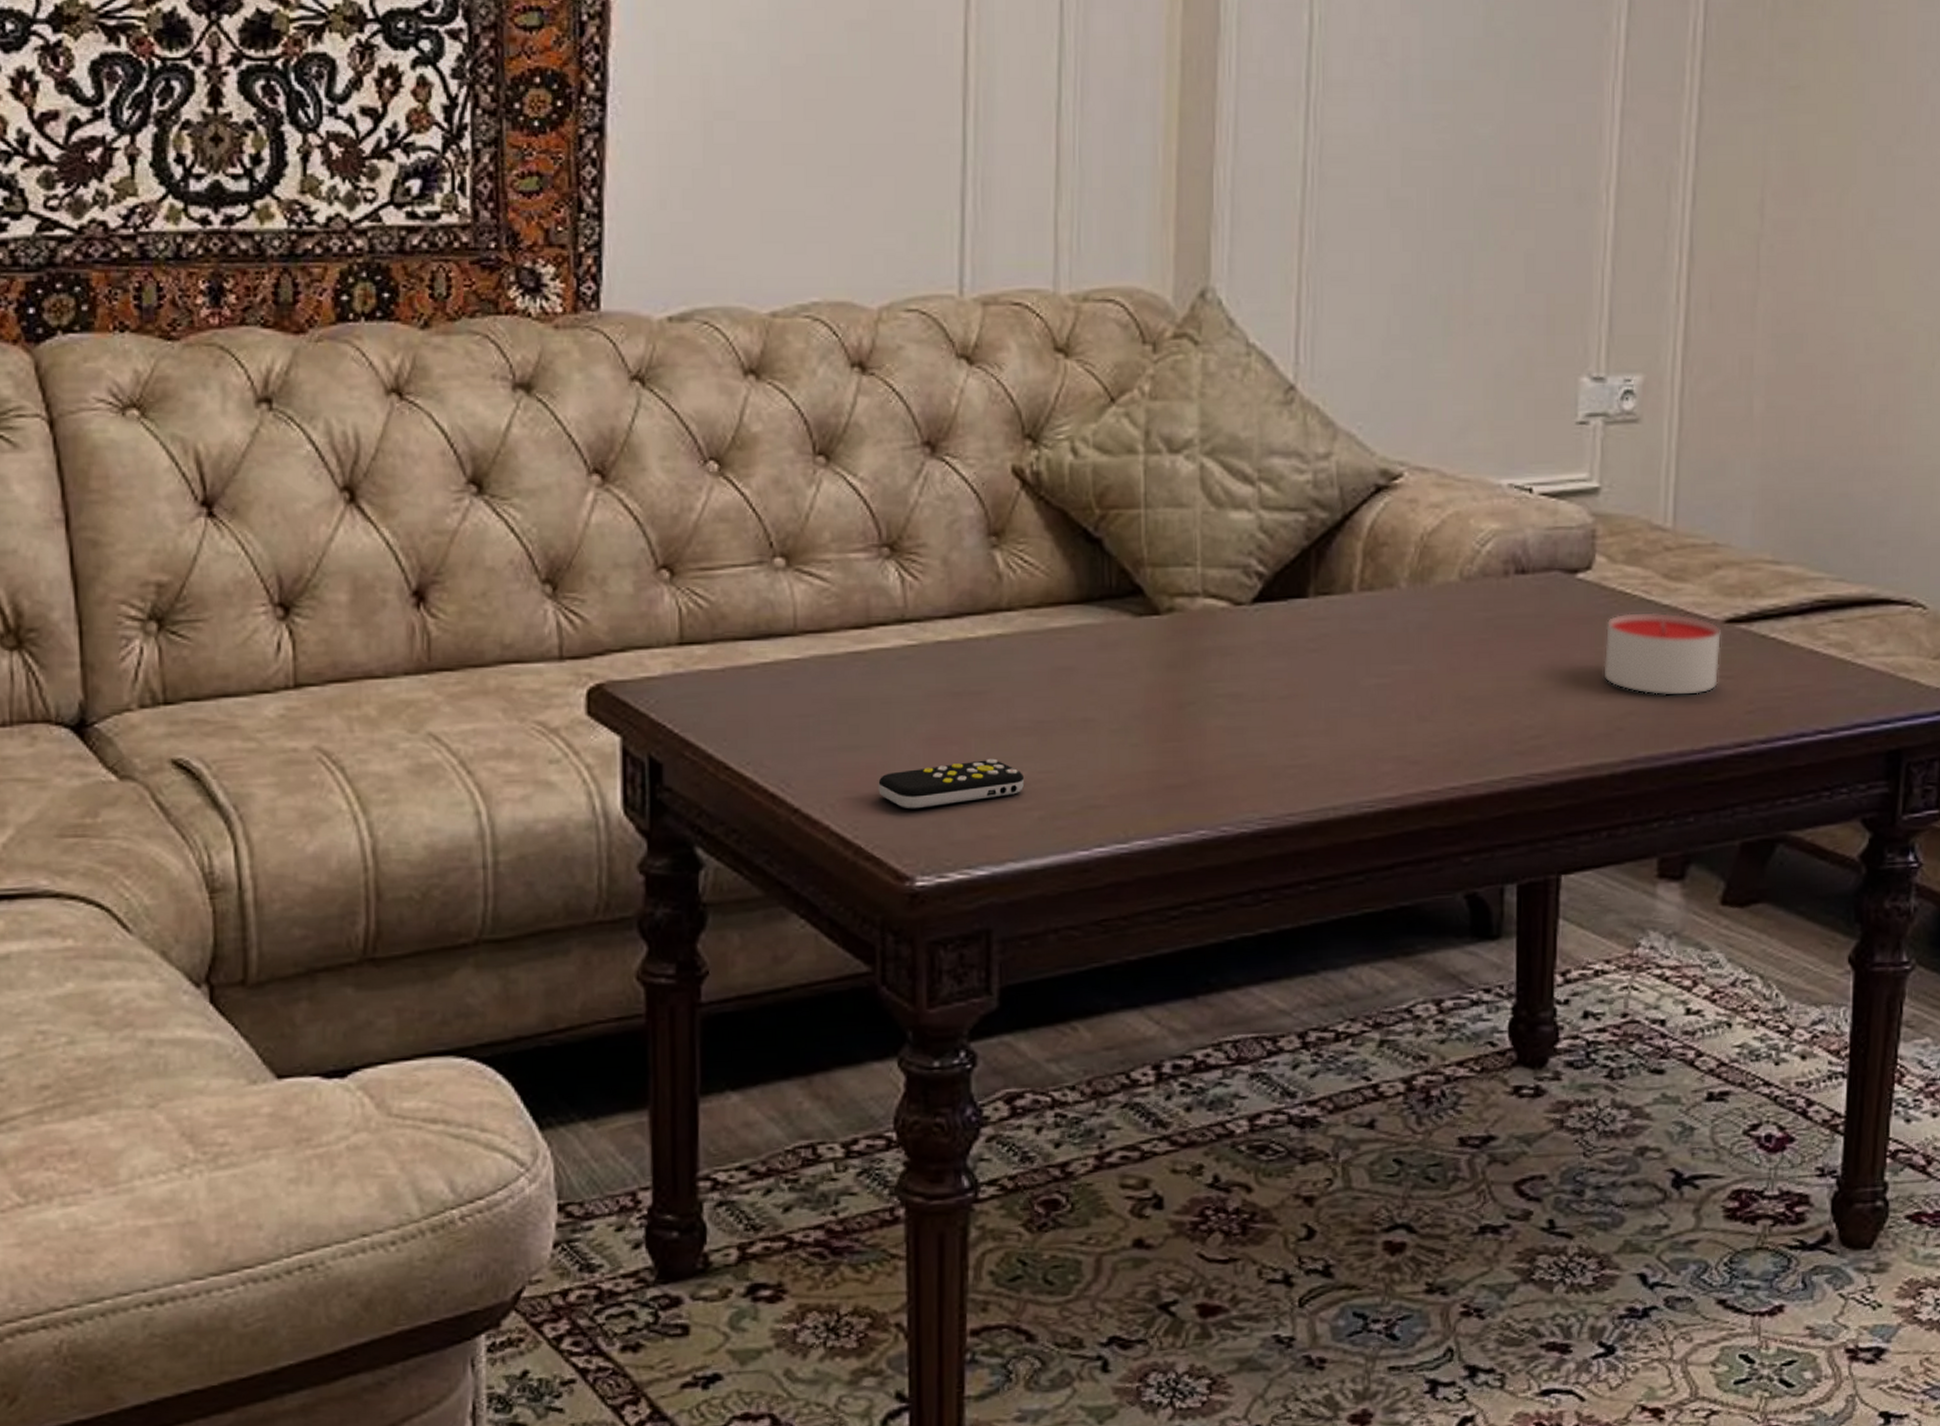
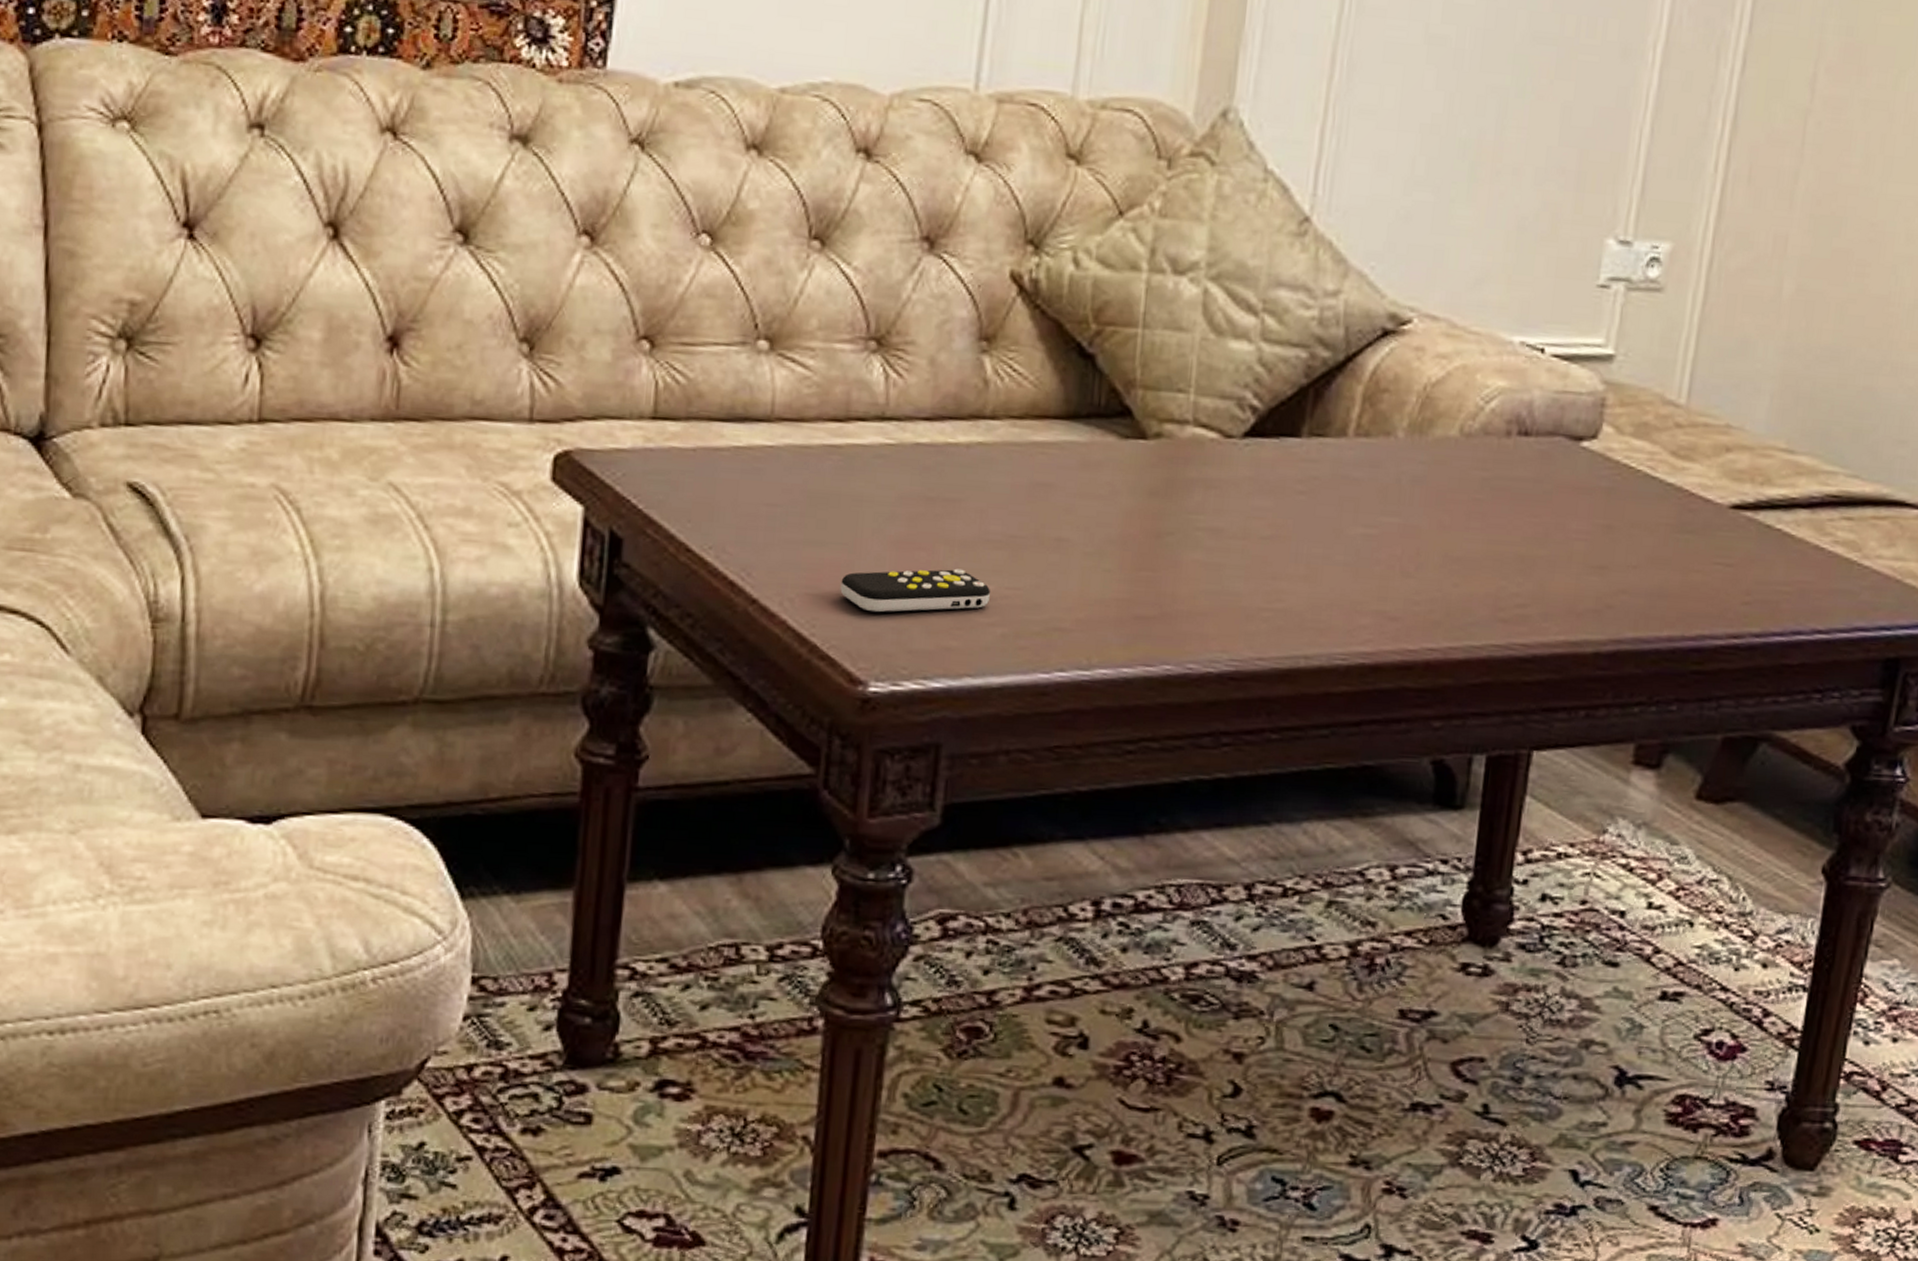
candle: present [1604,612,1722,697] -> none [1599,487,1726,580]

